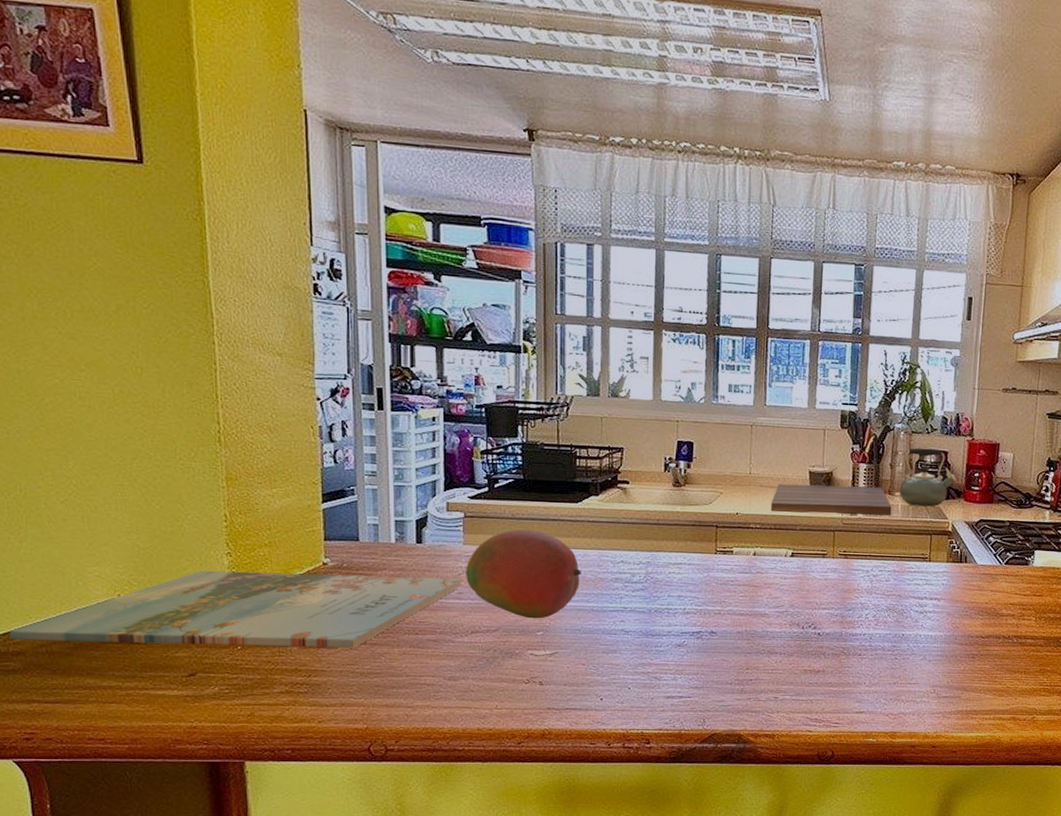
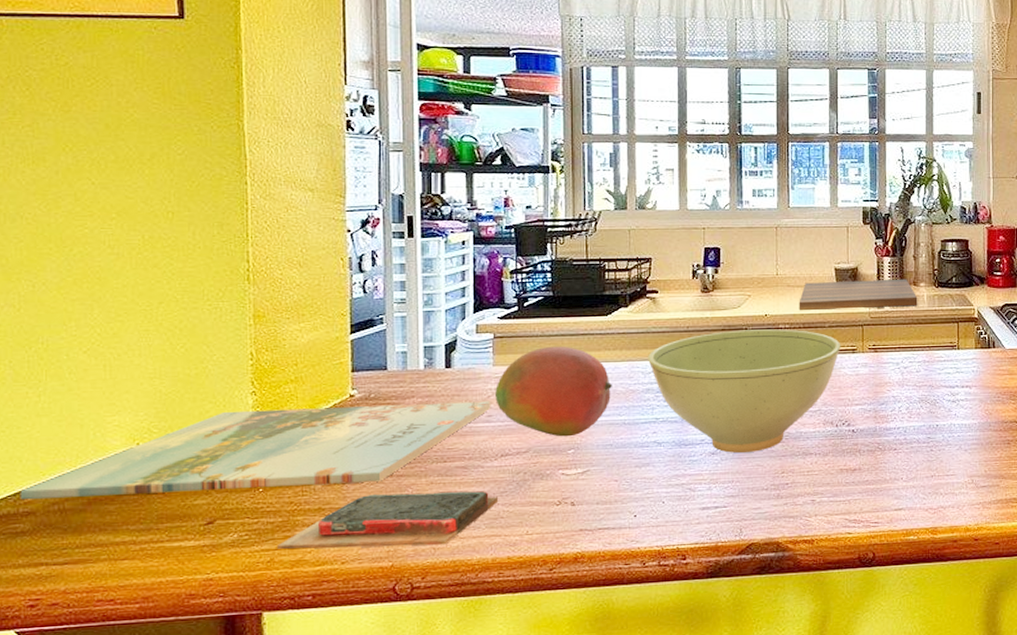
phone: none [257,659,469,713] -> present [277,490,499,550]
bowl: none [616,526,812,648] -> present [647,329,841,454]
kettle: present [899,447,957,507] -> none [924,238,979,295]

